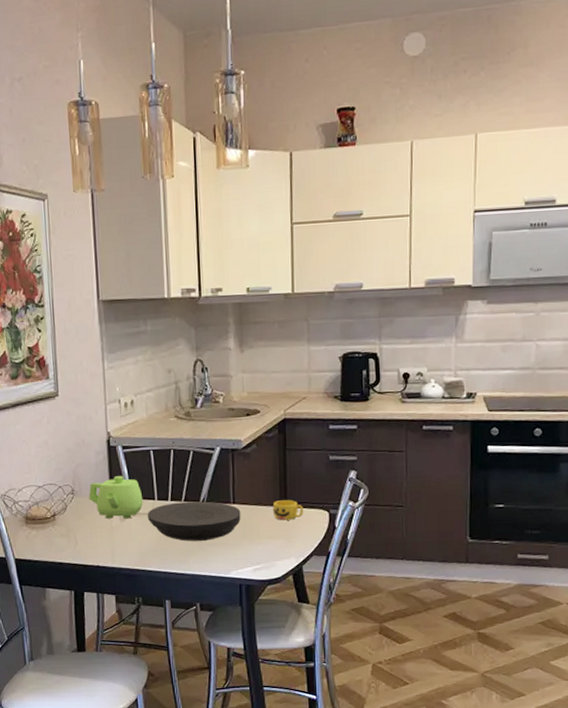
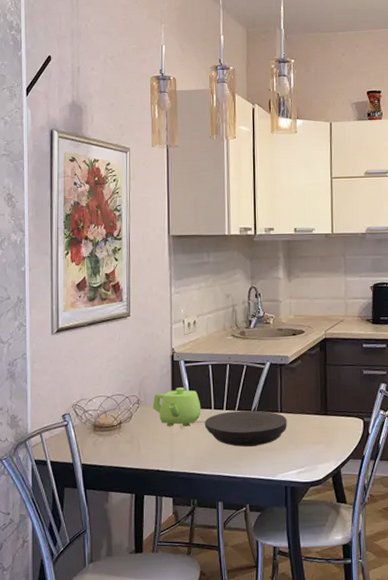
cup: present [272,500,303,520] -> none [314,409,341,428]

